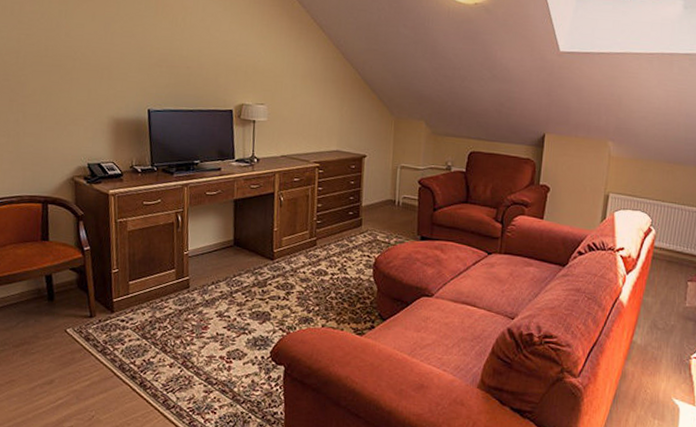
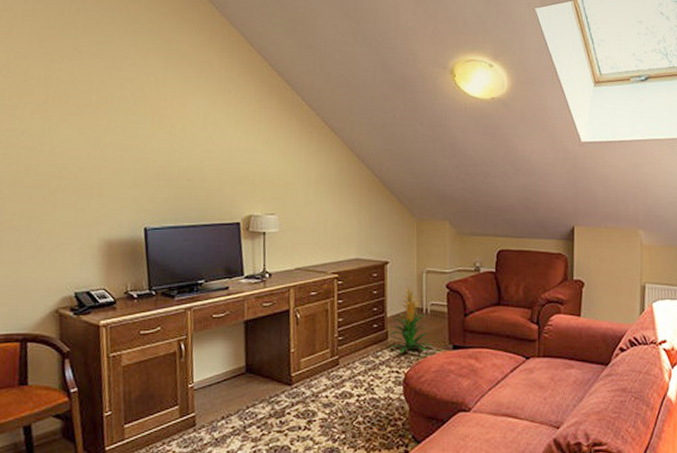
indoor plant: none [363,178,401,240] -> present [390,284,432,354]

